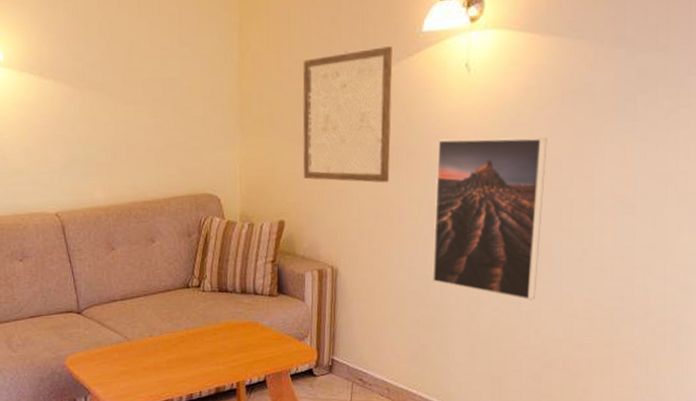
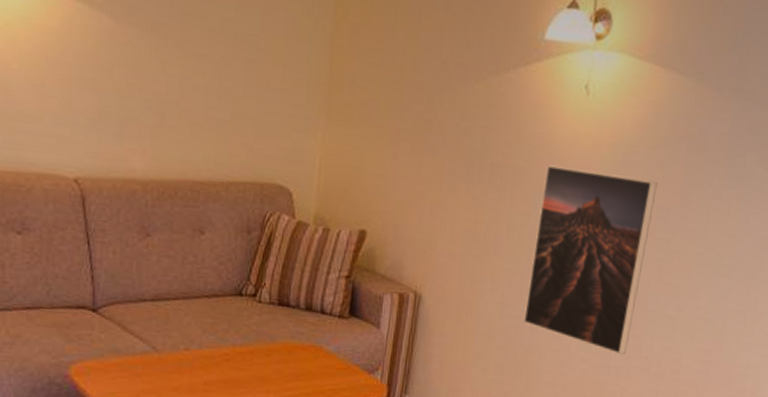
wall art: present [303,46,393,183] -> none [393,44,510,205]

